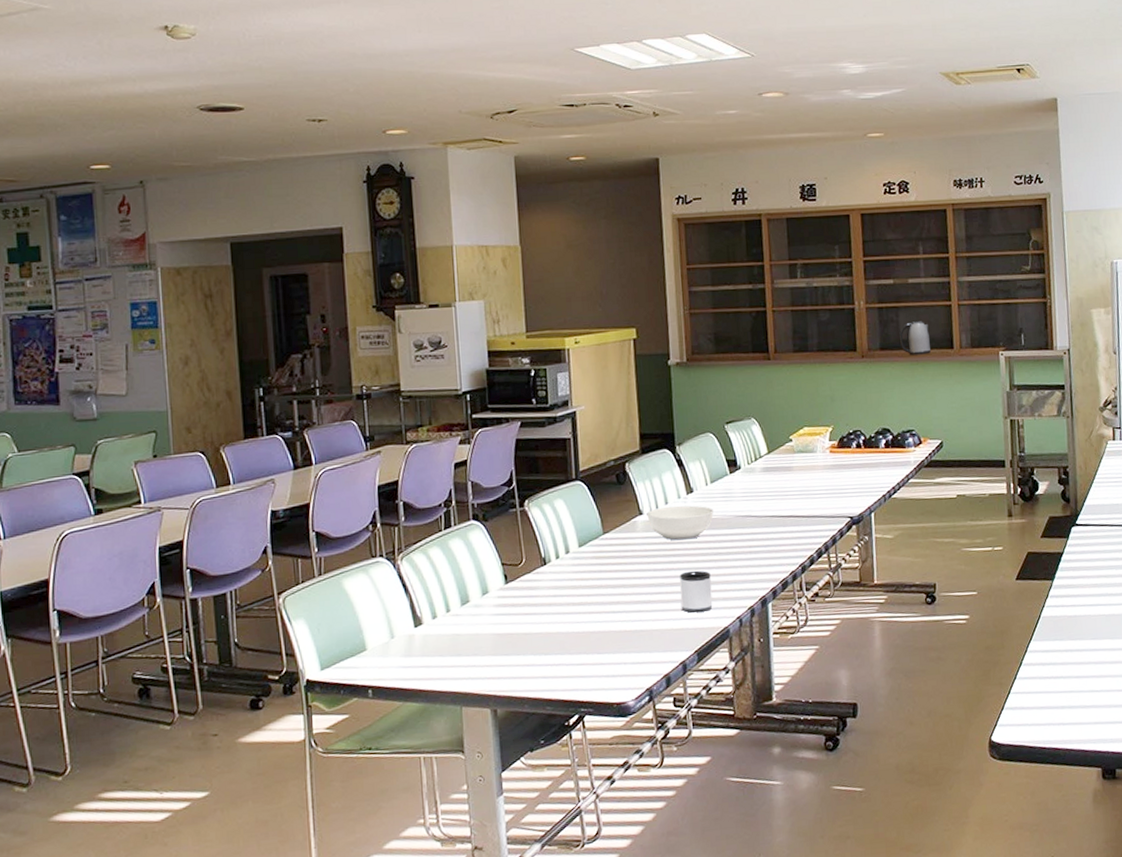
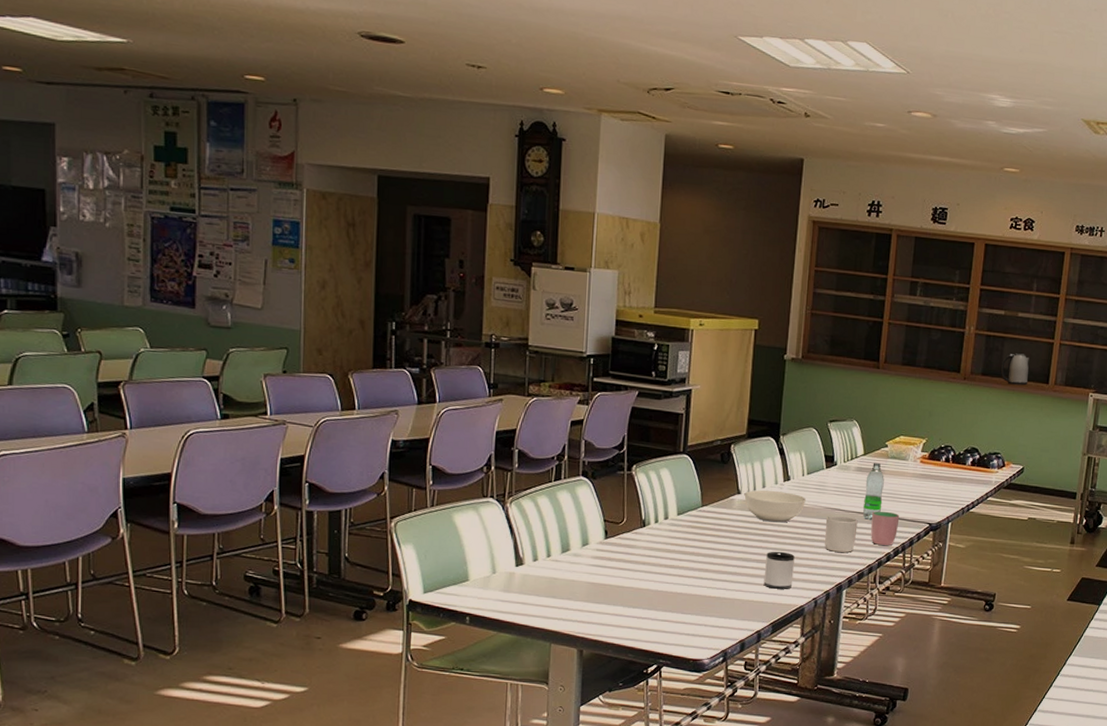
mug: none [737,521,774,563] -> present [825,515,858,553]
bottle: none [774,459,797,523] -> present [862,462,884,520]
cup: none [786,510,818,549] -> present [870,511,900,546]

